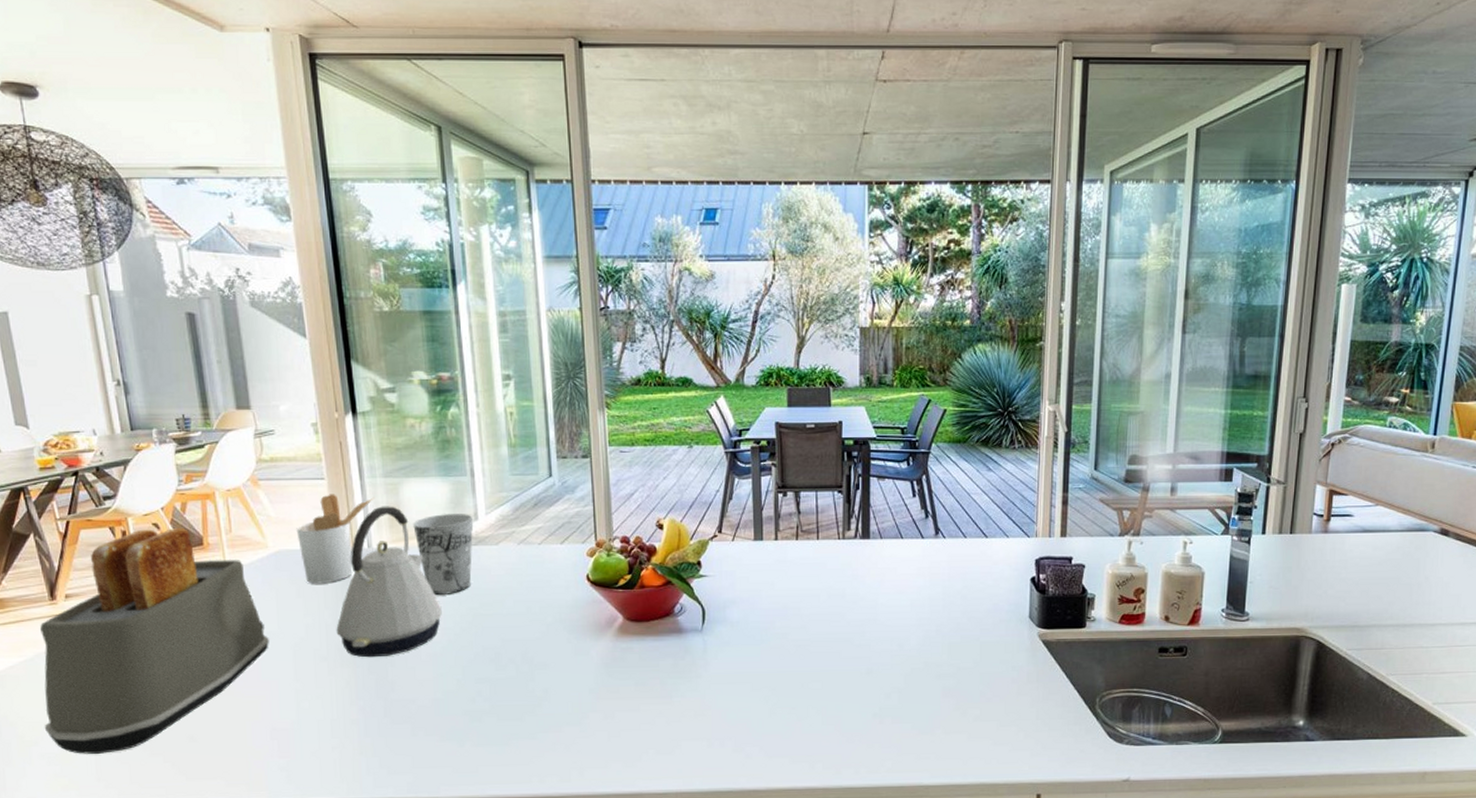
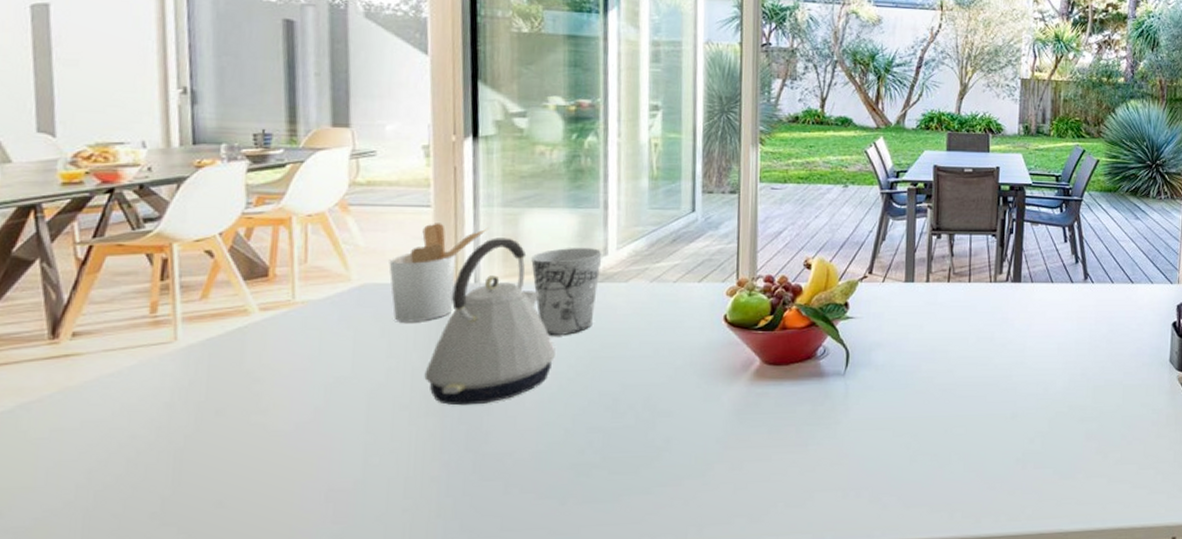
toaster: present [40,528,269,754] -> none [14,257,338,527]

